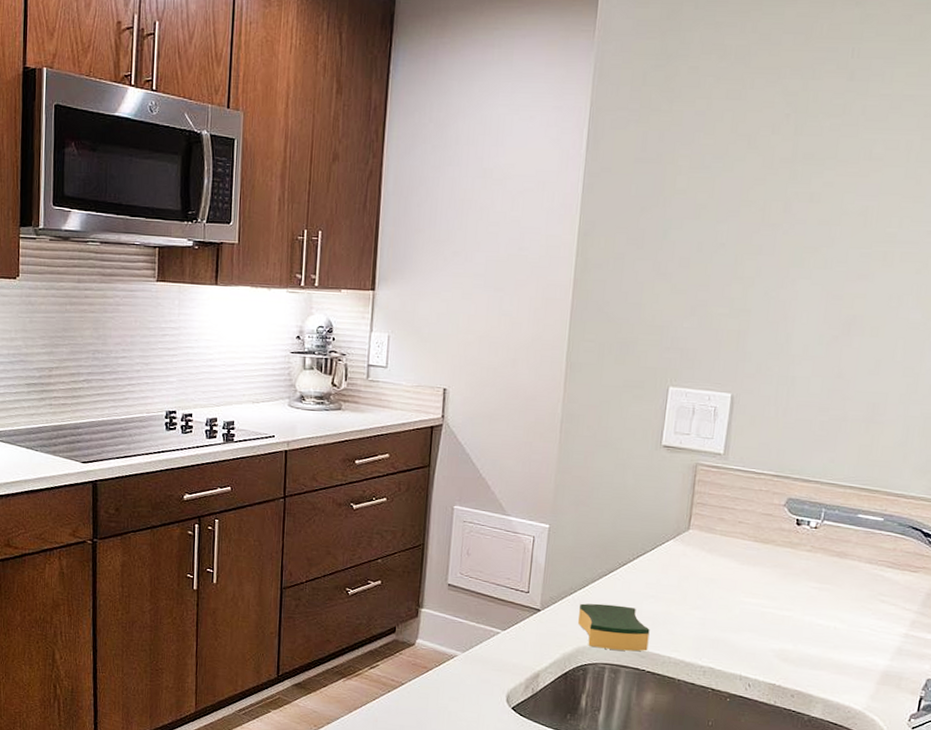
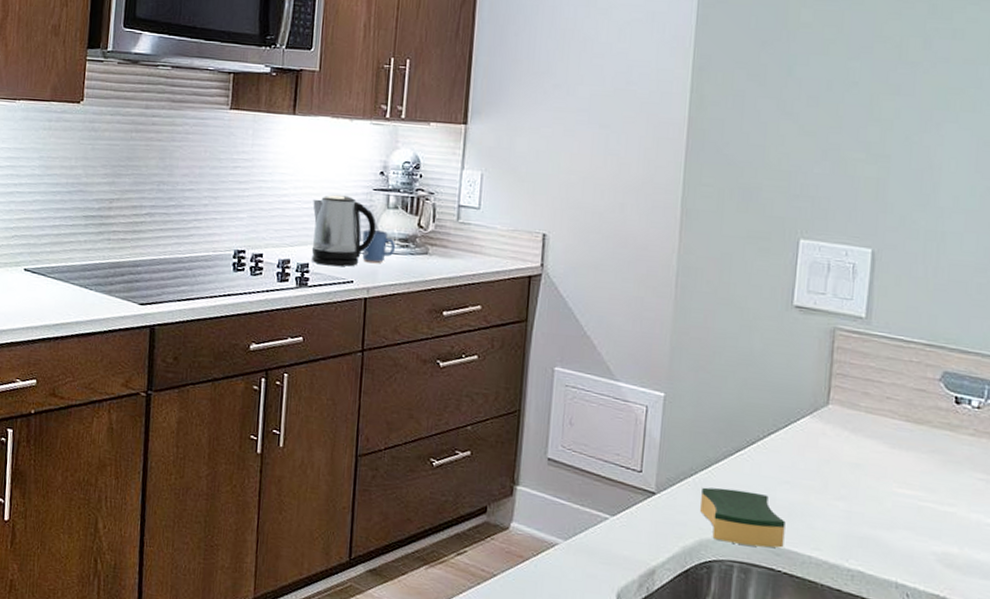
kettle: none [236,357,294,424] -> present [311,194,376,267]
mug: none [282,389,312,419] -> present [362,229,395,264]

